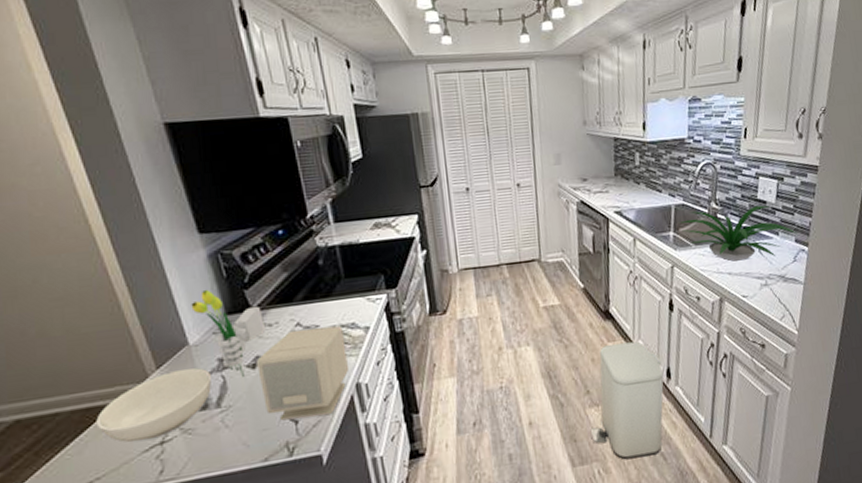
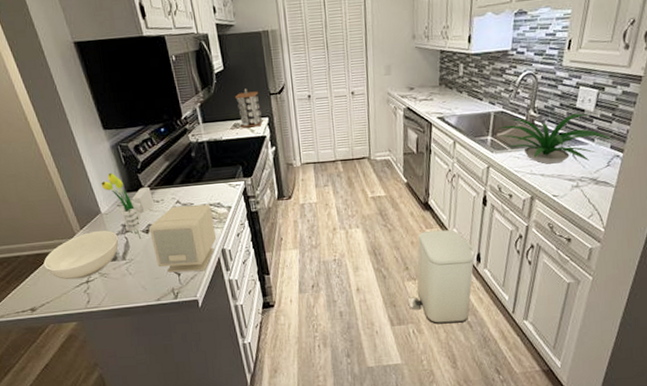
spice rack: none [375,180,412,229] -> present [234,88,263,128]

